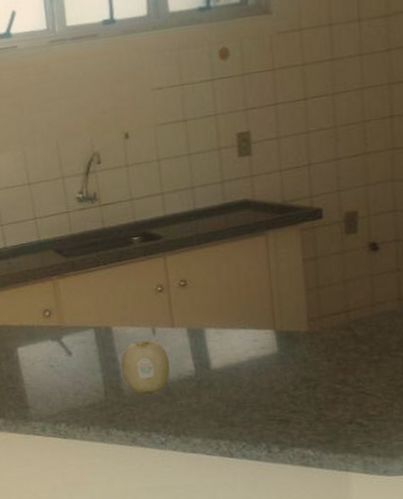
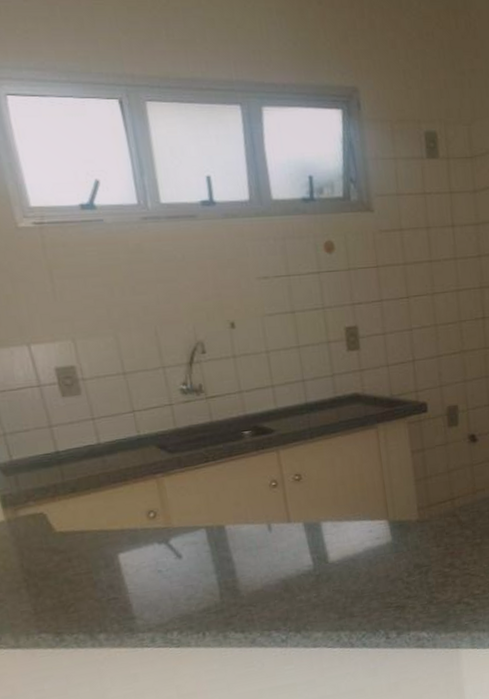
fruit: present [121,340,170,396] -> none [236,537,288,594]

